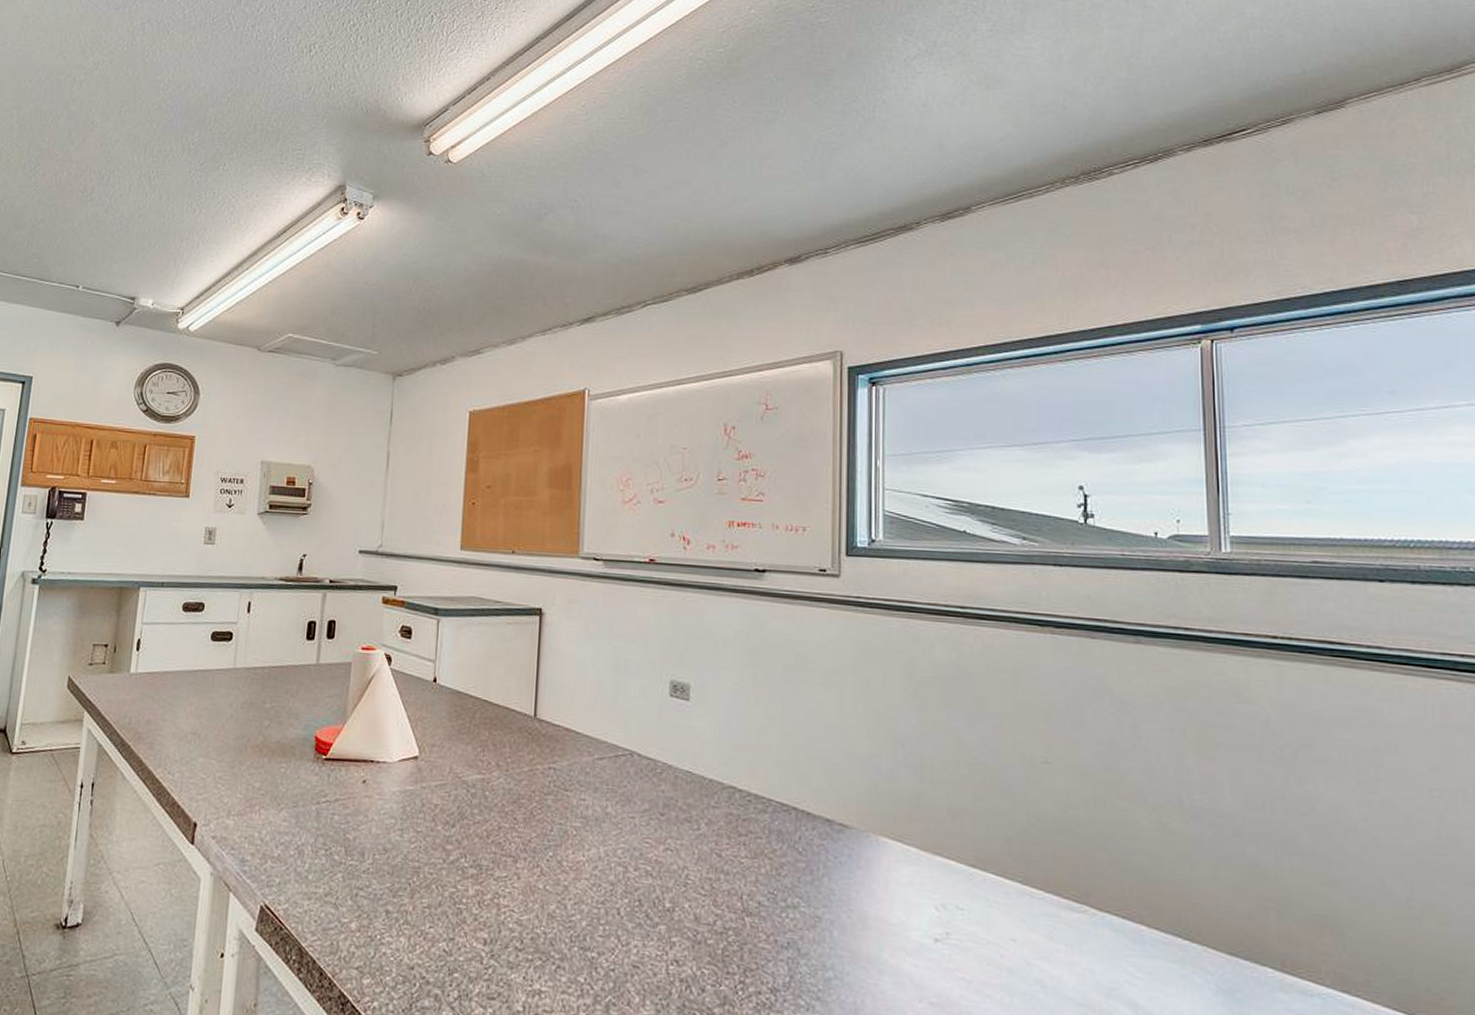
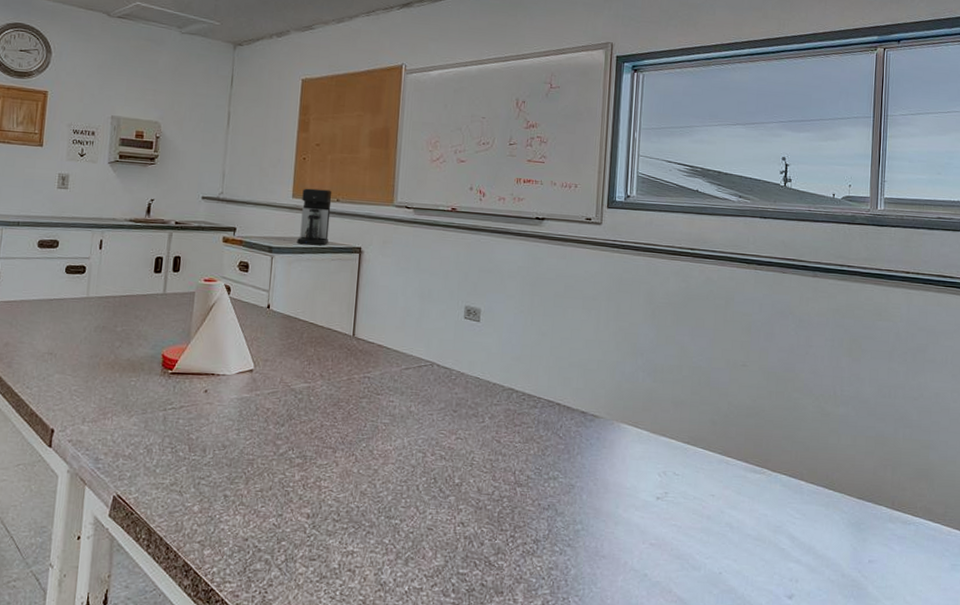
coffee maker: none [466,538,506,607] -> present [297,188,332,246]

